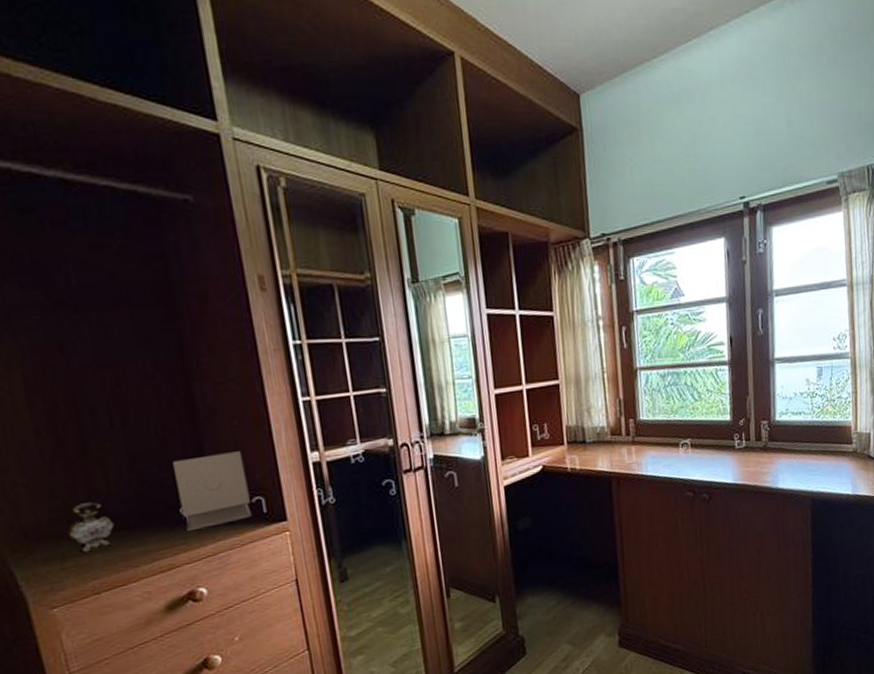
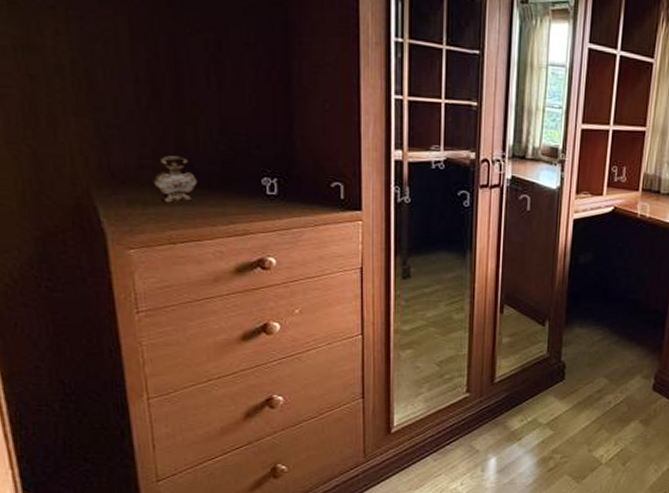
jewelry box: present [173,451,253,532] -> none [262,132,330,203]

